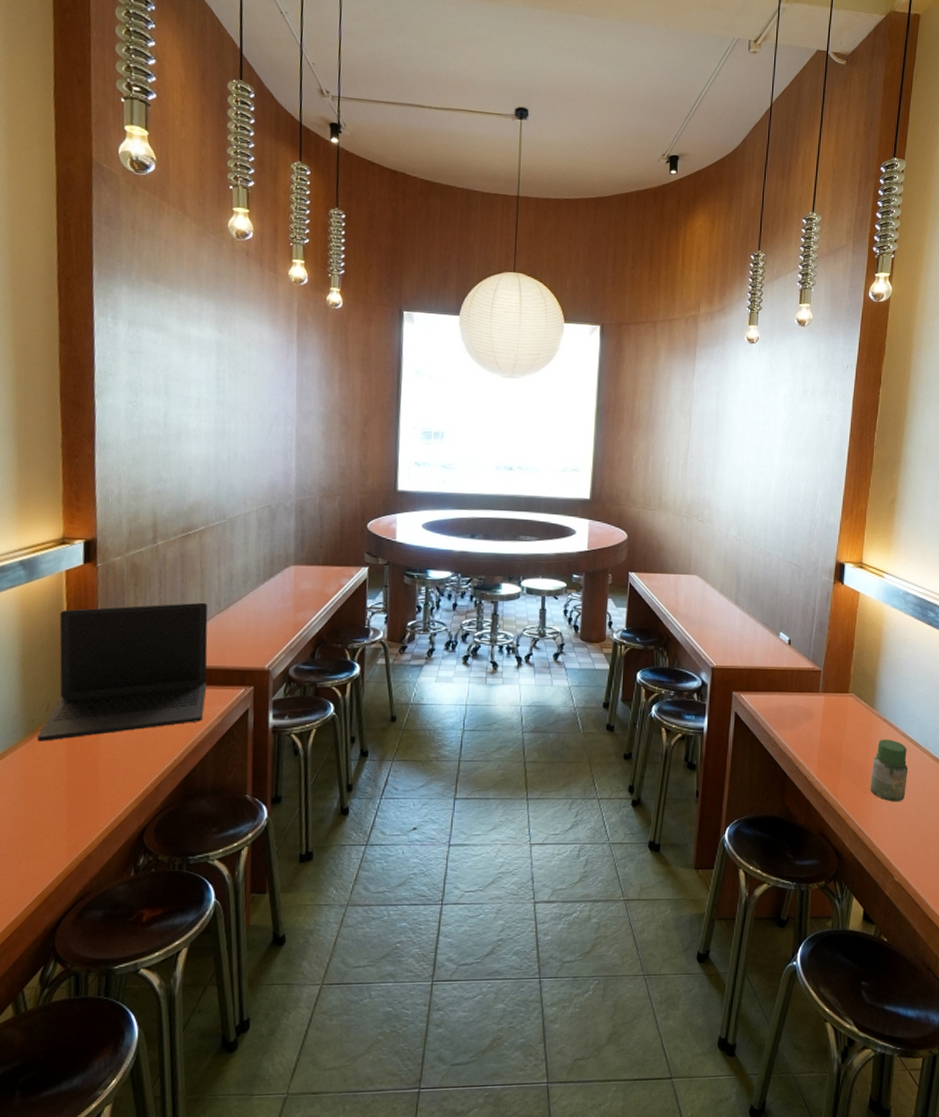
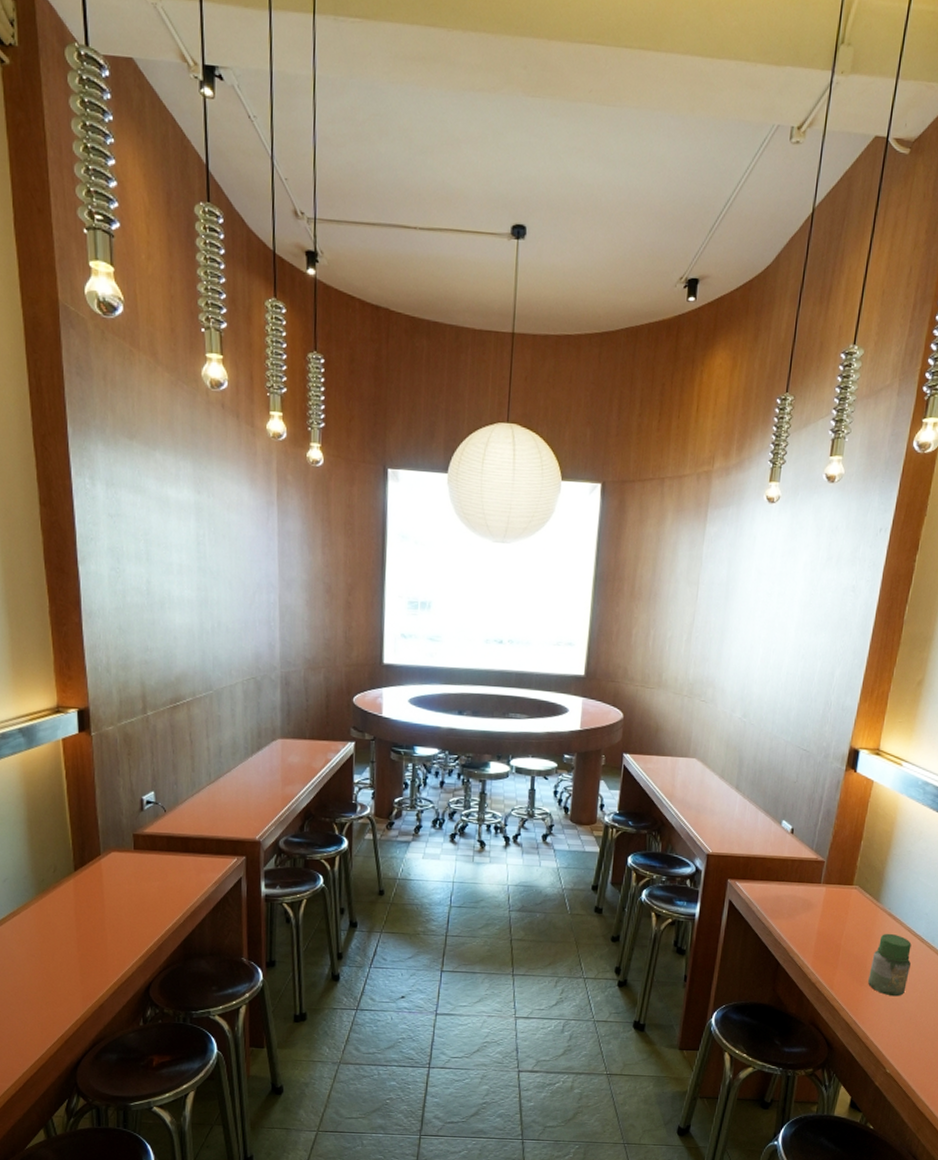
laptop: present [37,602,208,741] -> none [48,773,201,901]

